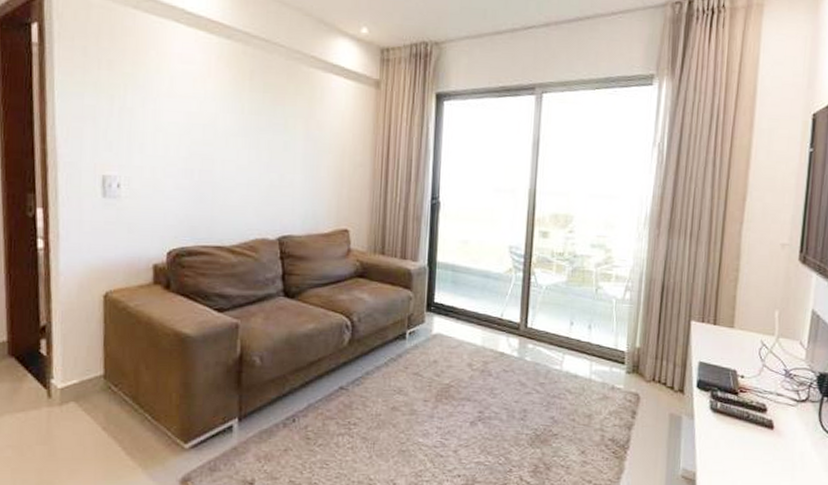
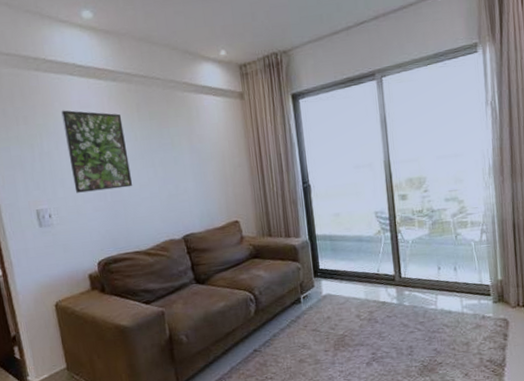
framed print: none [155,61,230,168] -> present [61,110,133,193]

